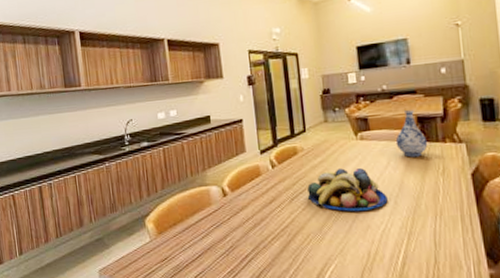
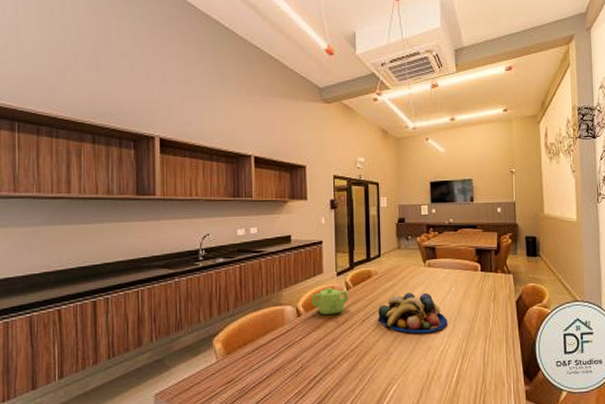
teapot: none [236,167,276,194] -> present [311,288,349,315]
vase: present [395,110,428,158] -> none [457,242,483,285]

